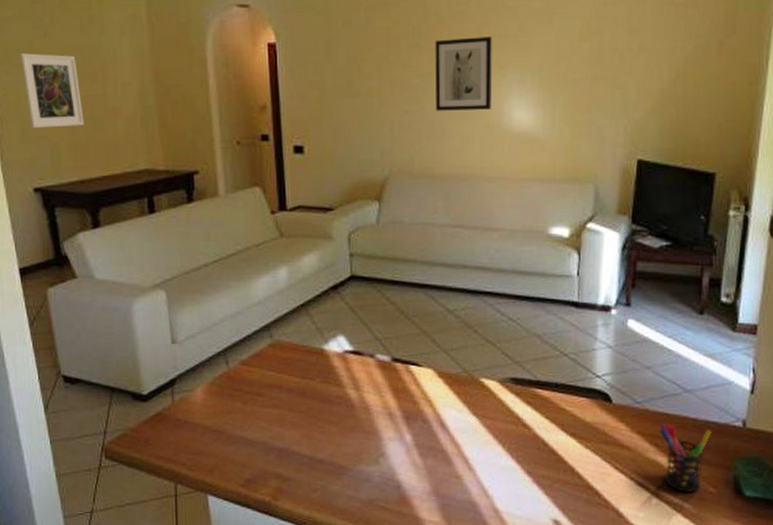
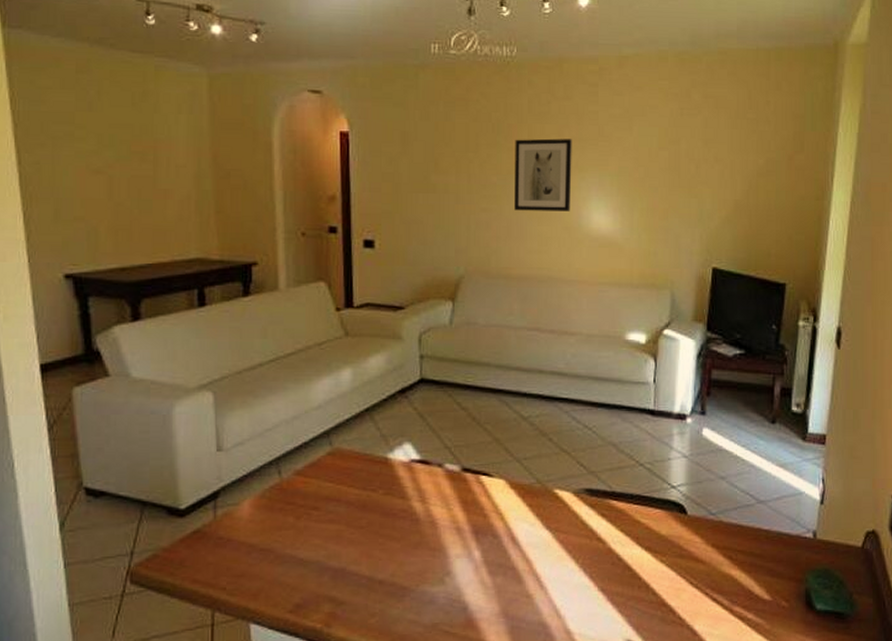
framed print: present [20,53,84,129] -> none [59,126,129,209]
pen holder: present [660,423,711,492] -> none [734,535,784,607]

